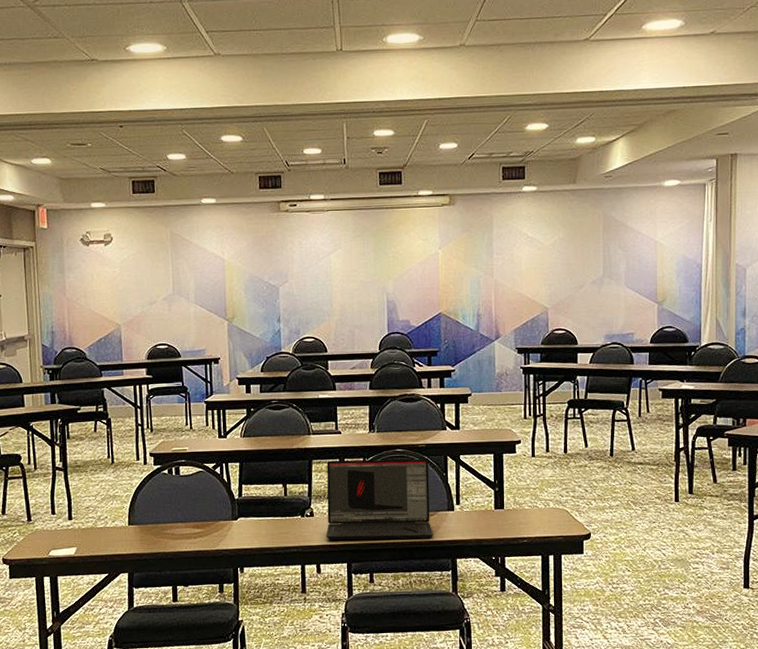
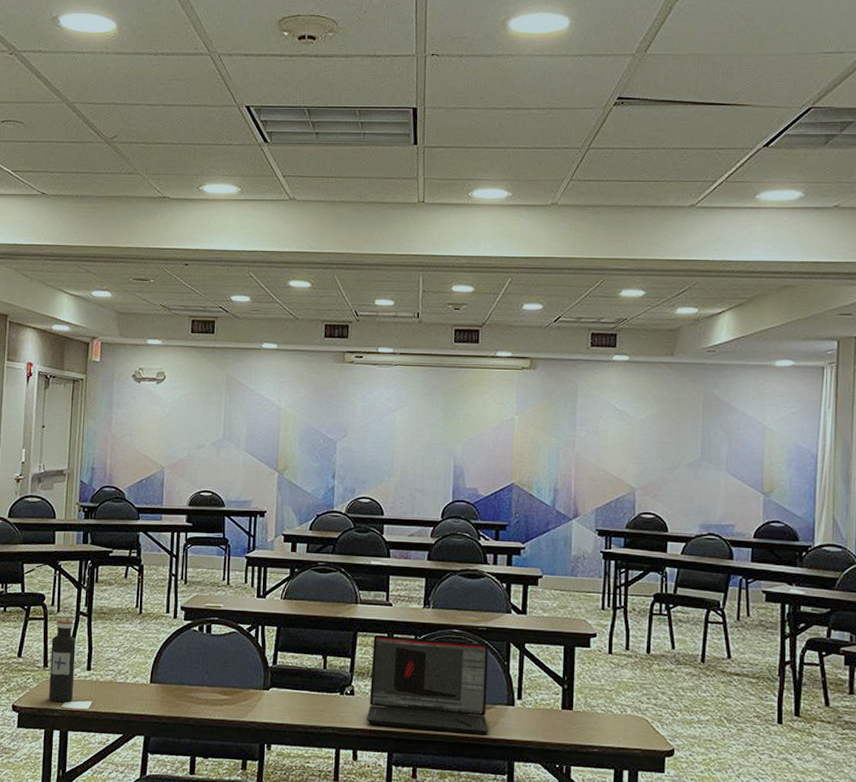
water bottle: none [32,476,59,551] -> present [49,620,76,702]

